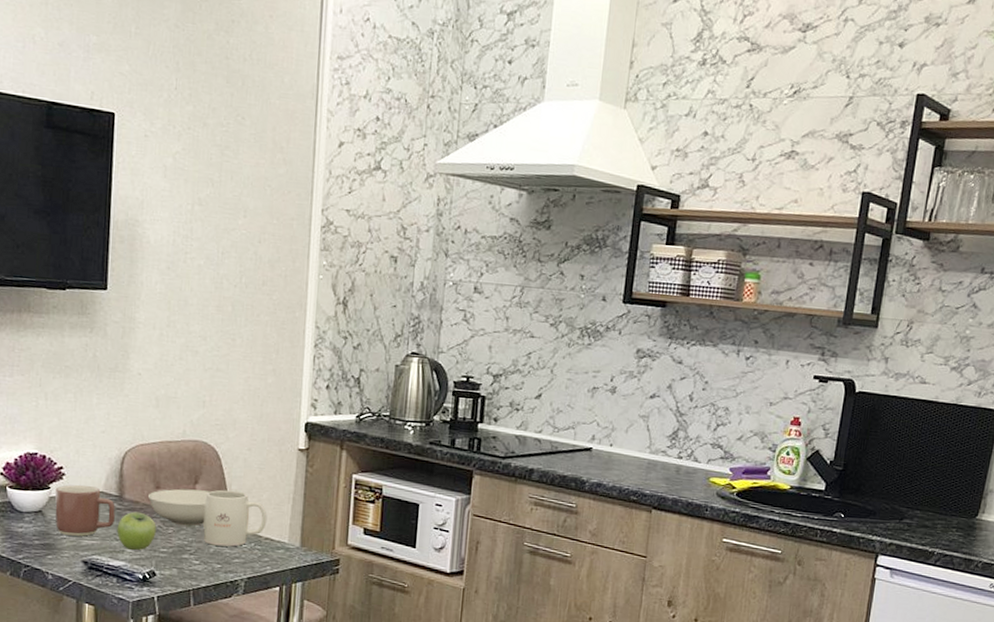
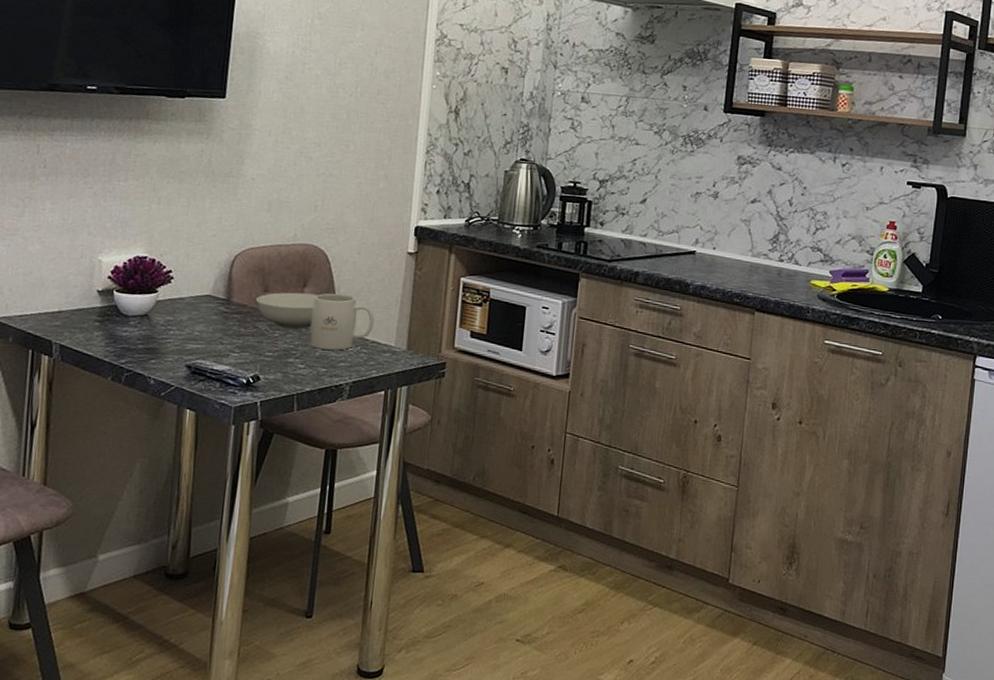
mug: present [54,484,115,536] -> none [161,288,223,340]
fruit: present [116,511,156,550] -> none [222,315,263,354]

